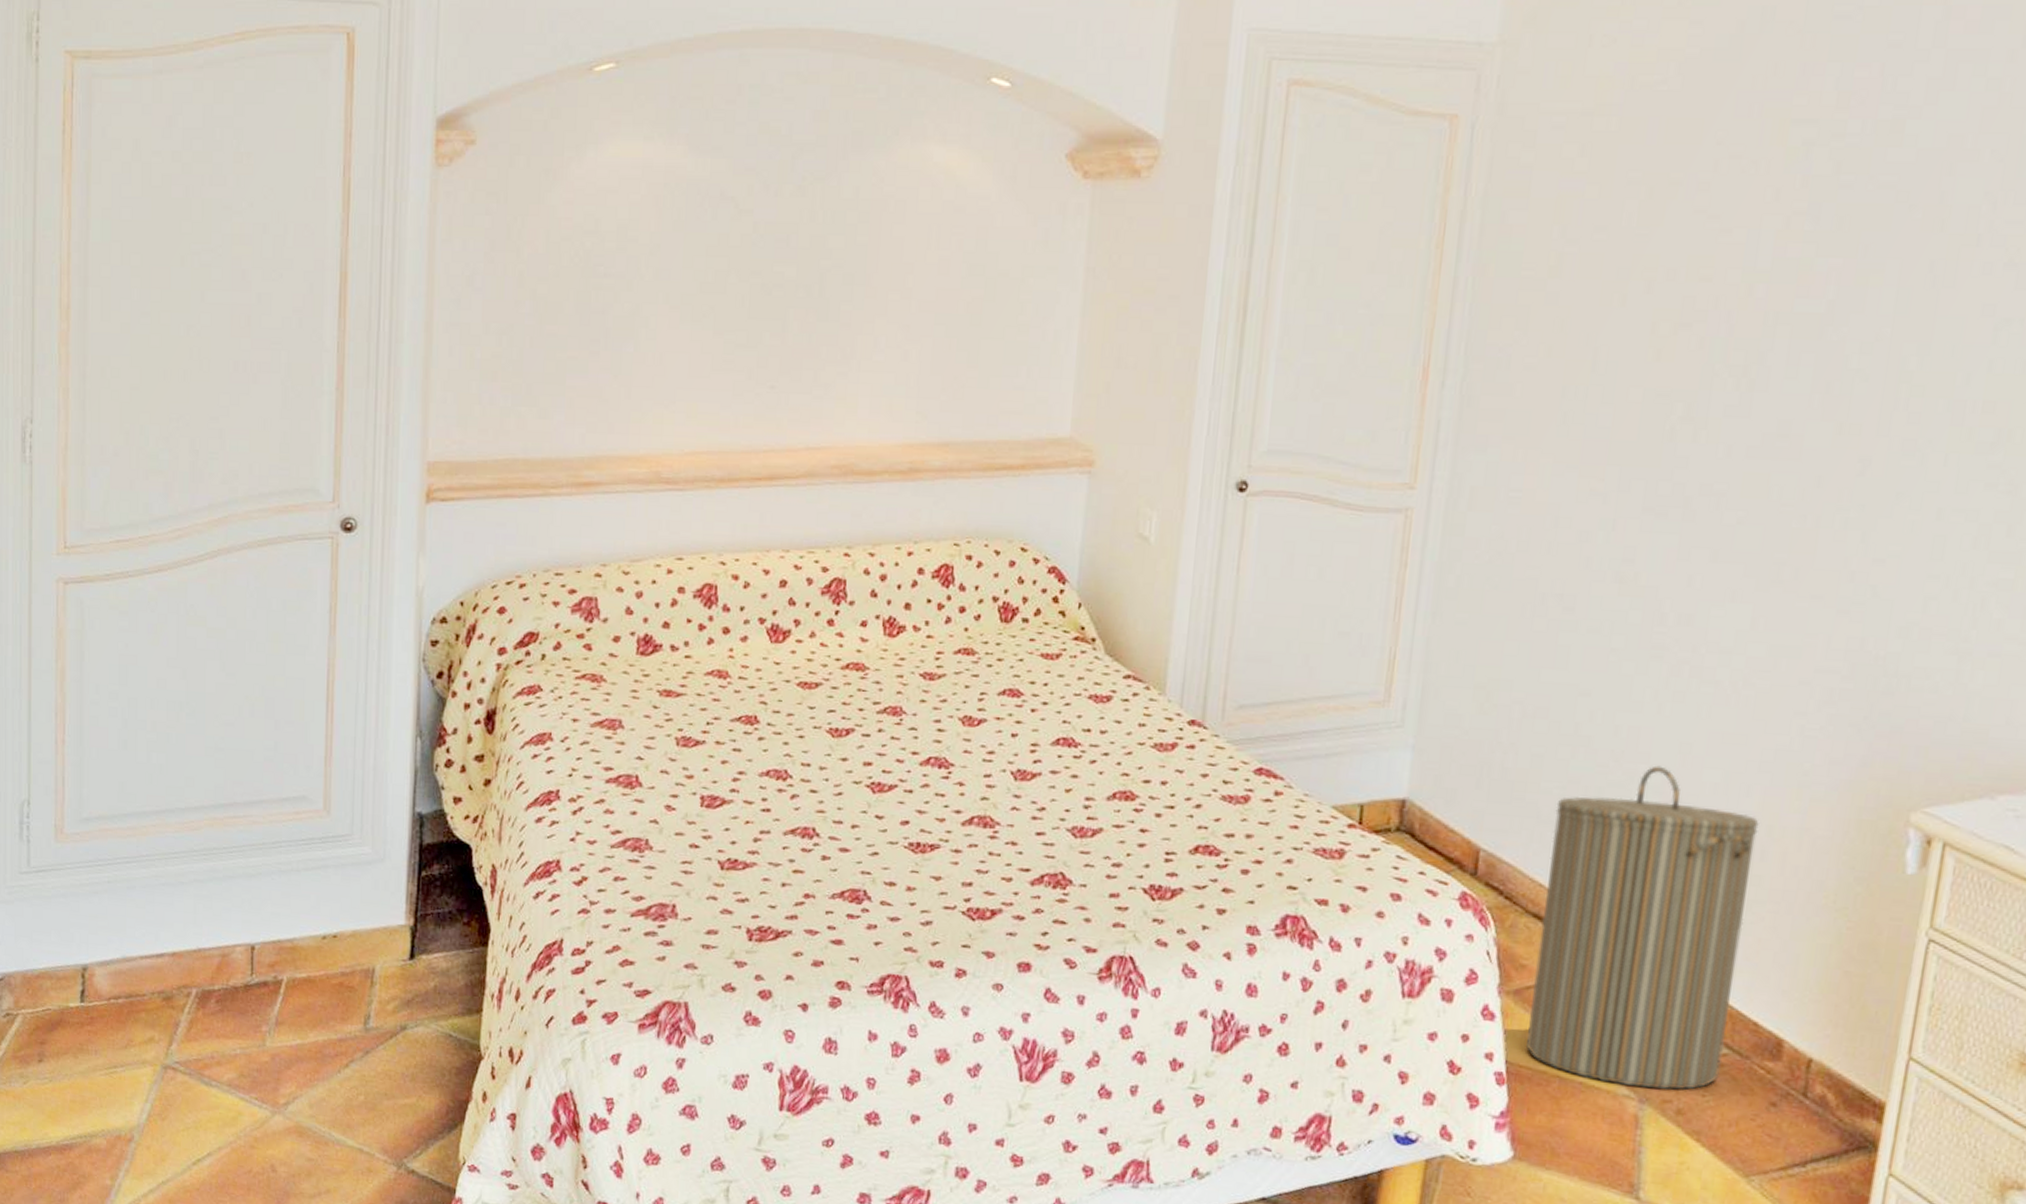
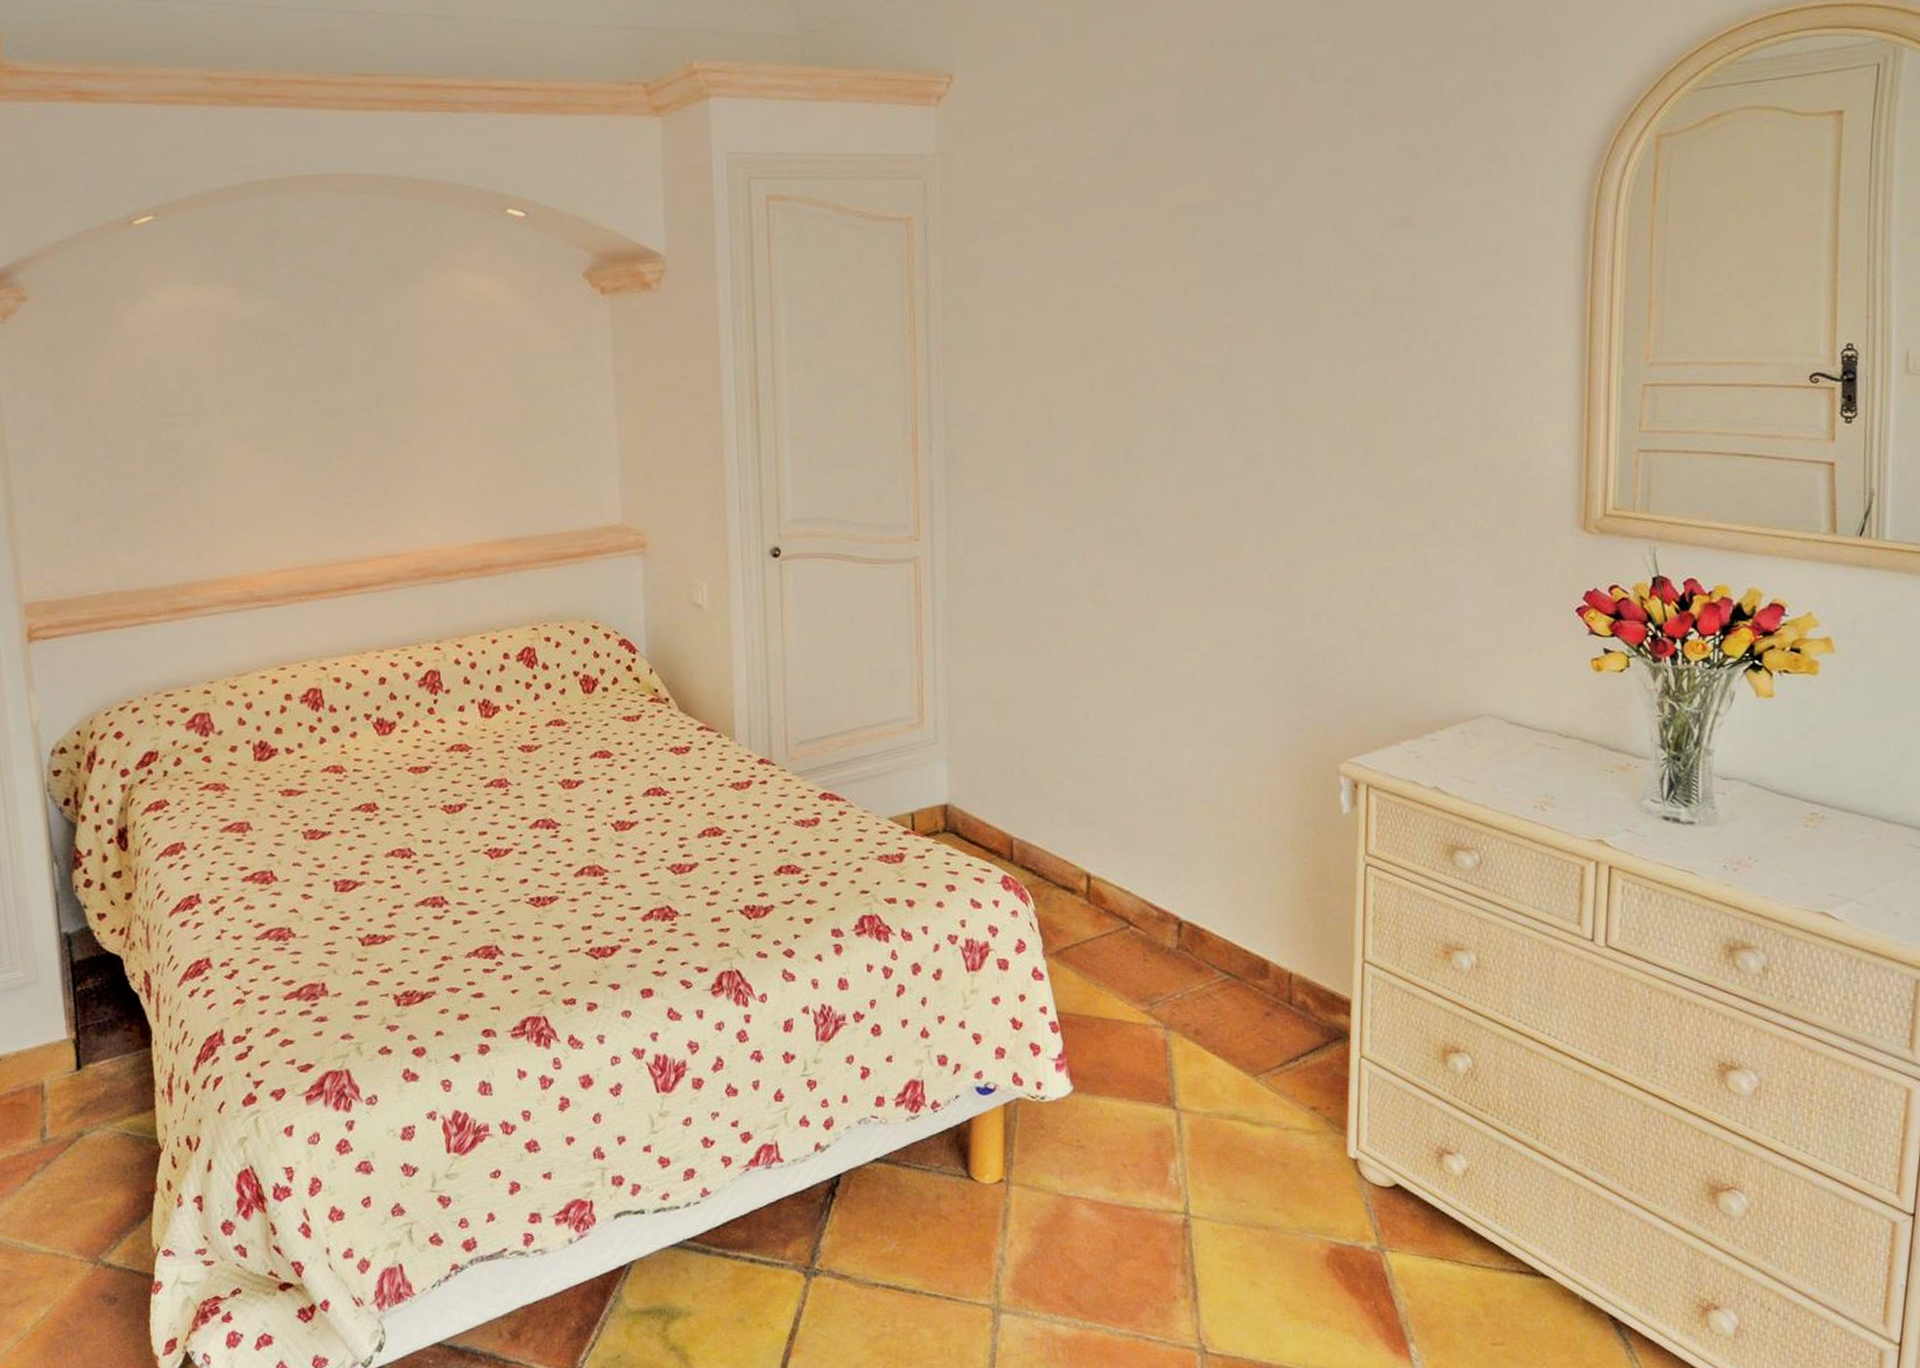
laundry hamper: present [1526,765,1759,1091] -> none [1068,750,1227,1017]

